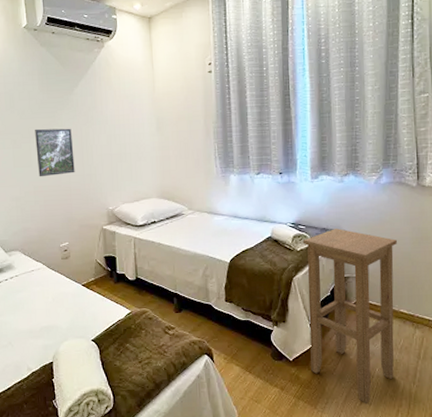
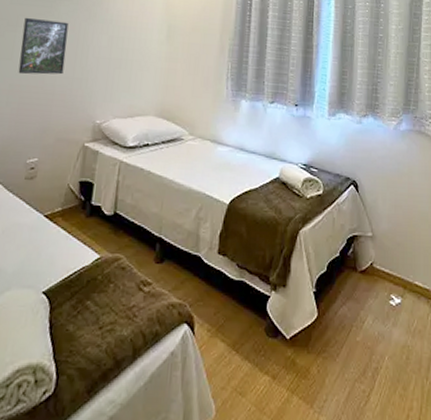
stool: present [303,228,397,403] -> none [311,176,414,404]

